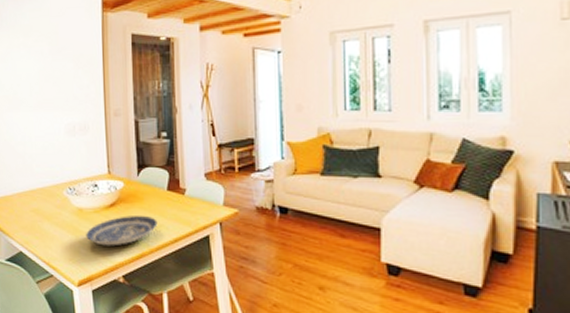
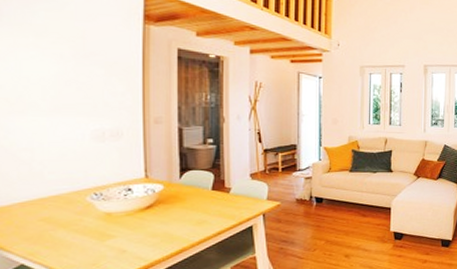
plate: present [86,215,158,247] -> none [115,213,200,247]

